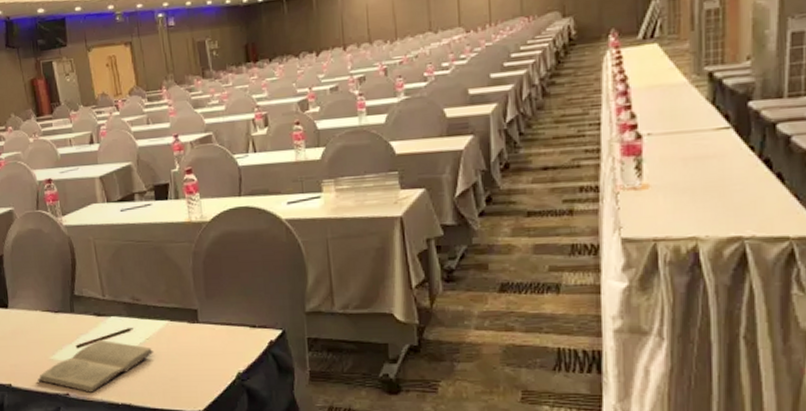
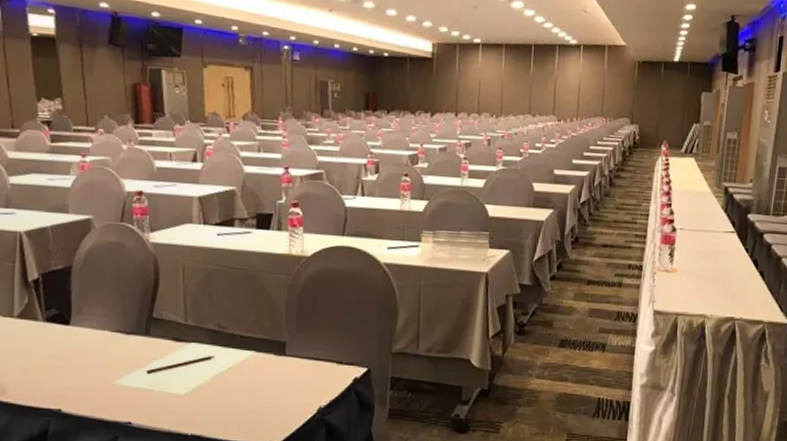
book: present [38,339,154,393] -> none [95,366,234,422]

